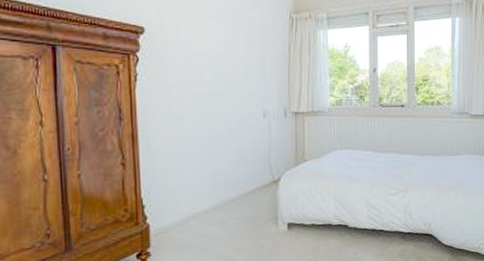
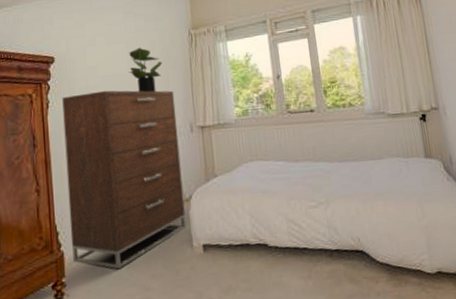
dresser: none [152,68,273,242] -> present [62,90,187,270]
potted plant: none [224,26,261,74] -> present [128,47,163,93]

